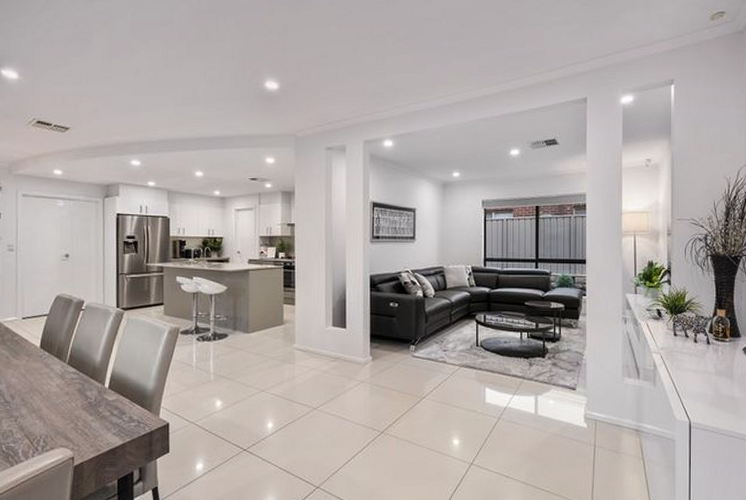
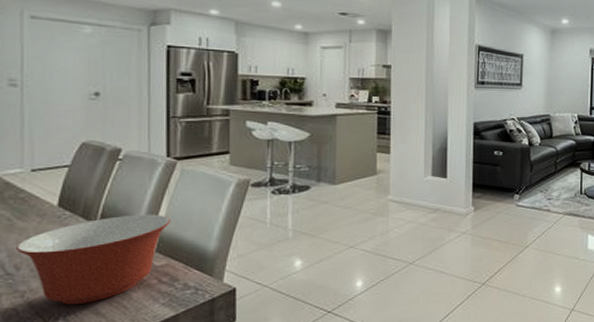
mixing bowl: none [12,356,119,429] -> present [16,214,171,305]

